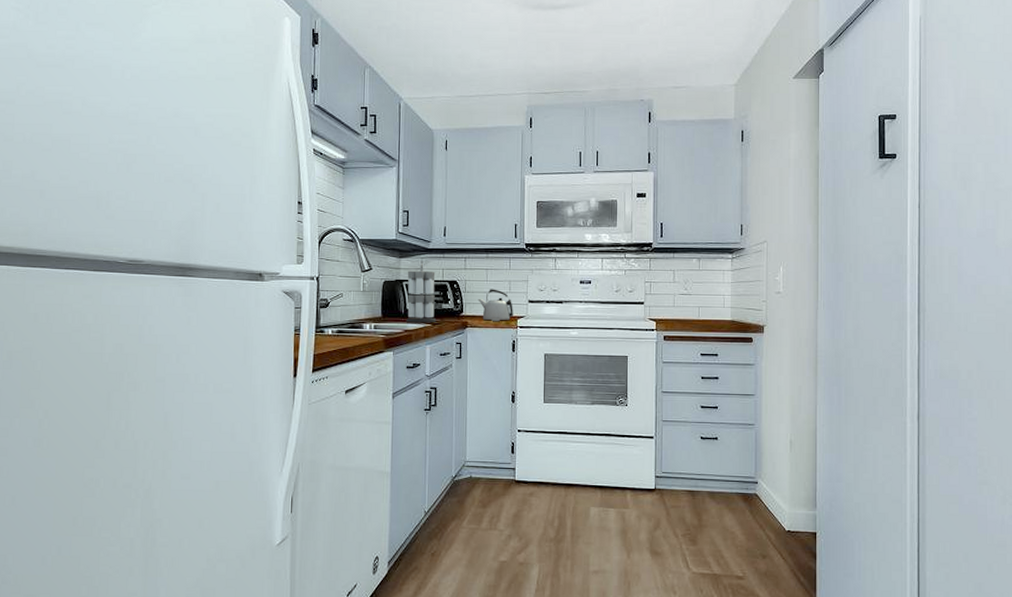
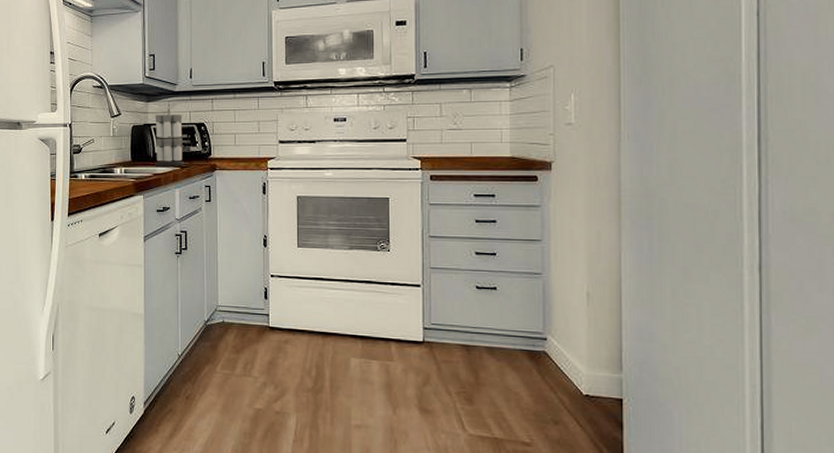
kettle: present [478,289,514,321] -> none [226,130,264,163]

